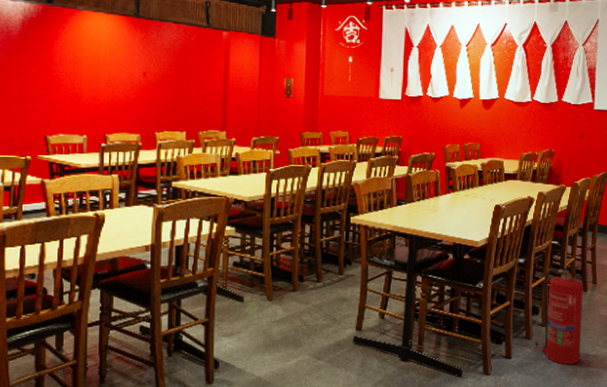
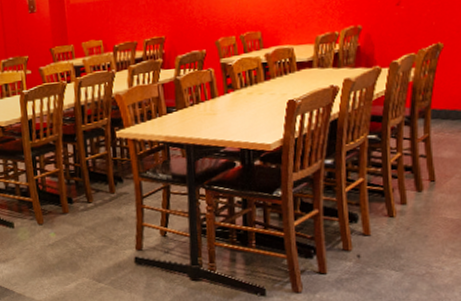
fire extinguisher: present [542,265,586,365] -> none [361,160,421,279]

